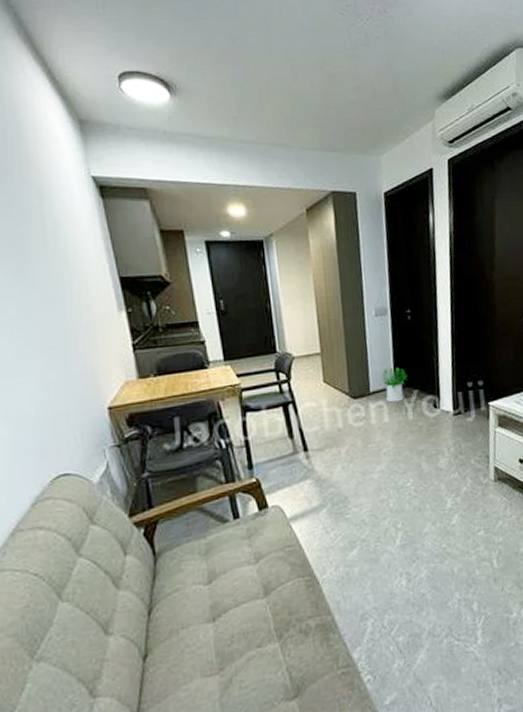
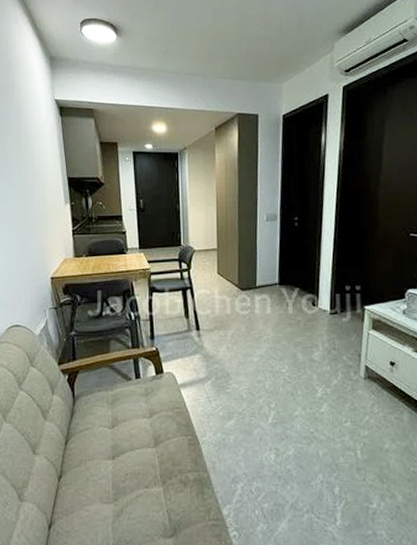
potted plant: present [380,367,408,403] -> none [266,267,290,297]

